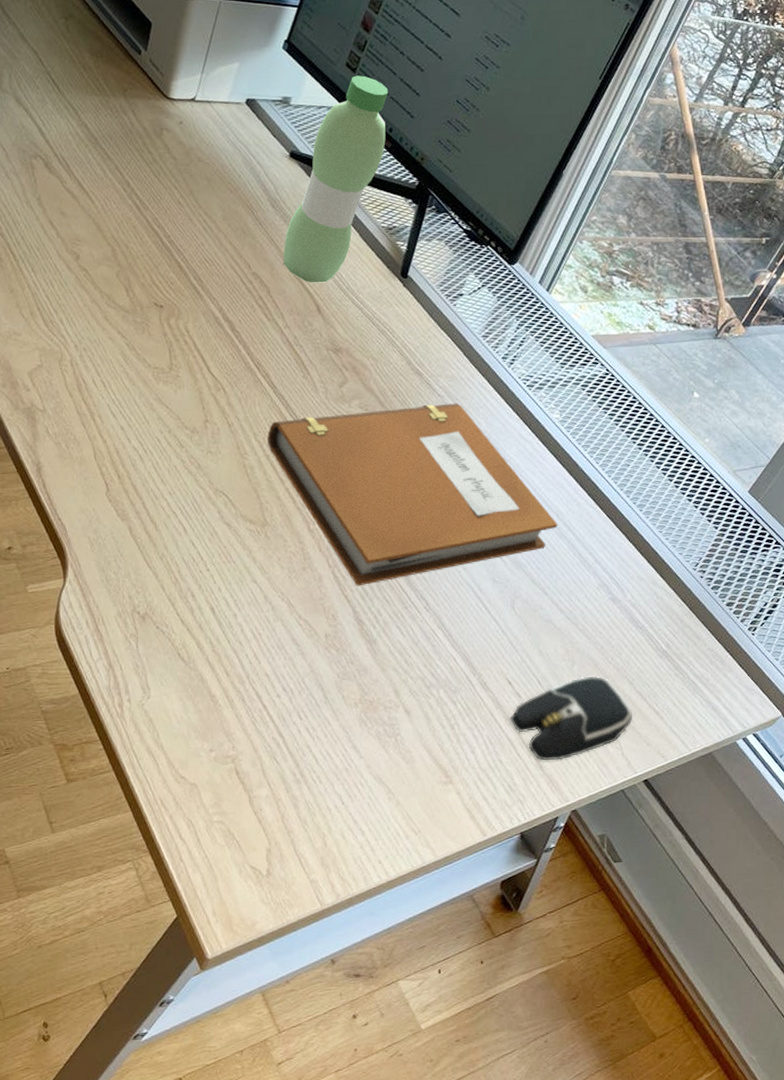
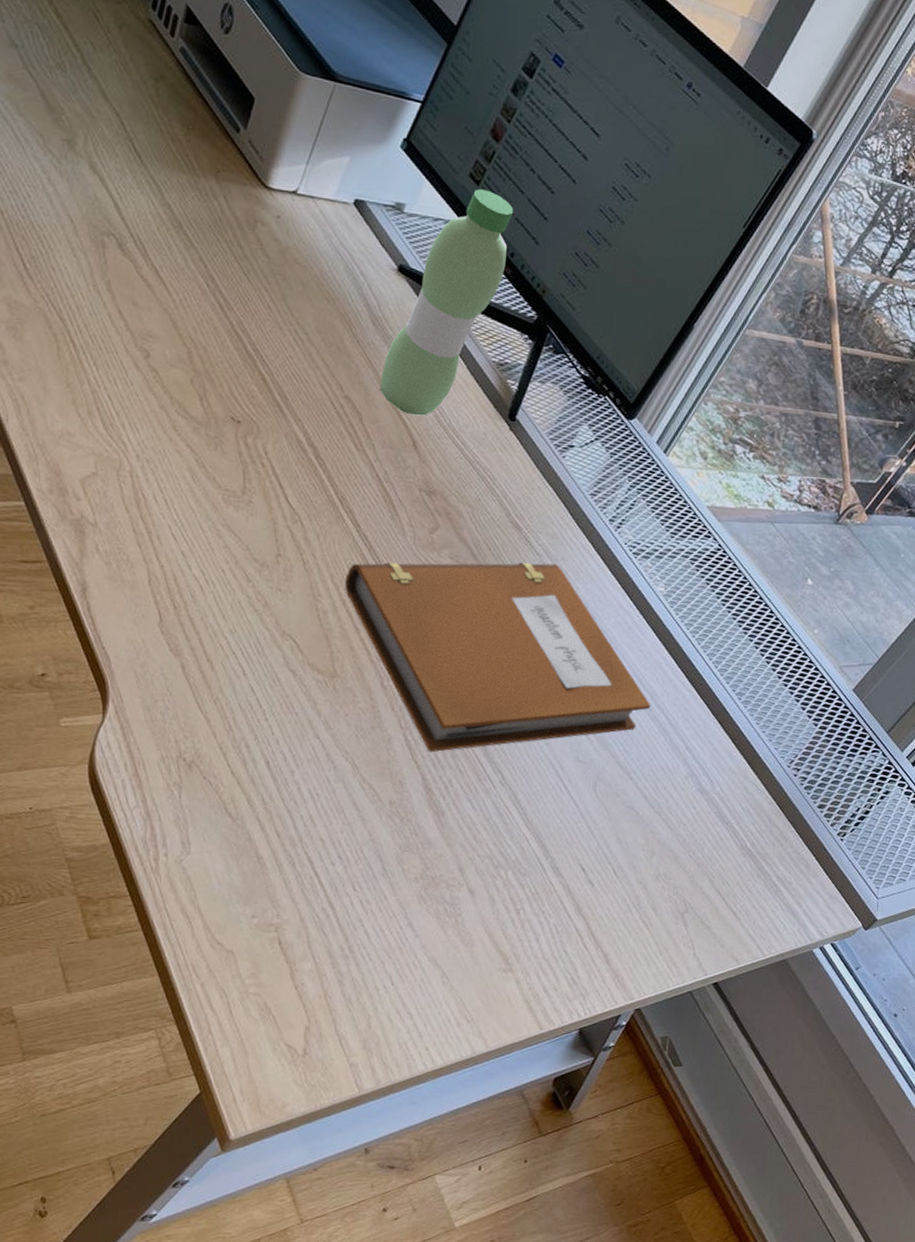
computer mouse: present [509,675,633,761] -> none [579,869,710,956]

